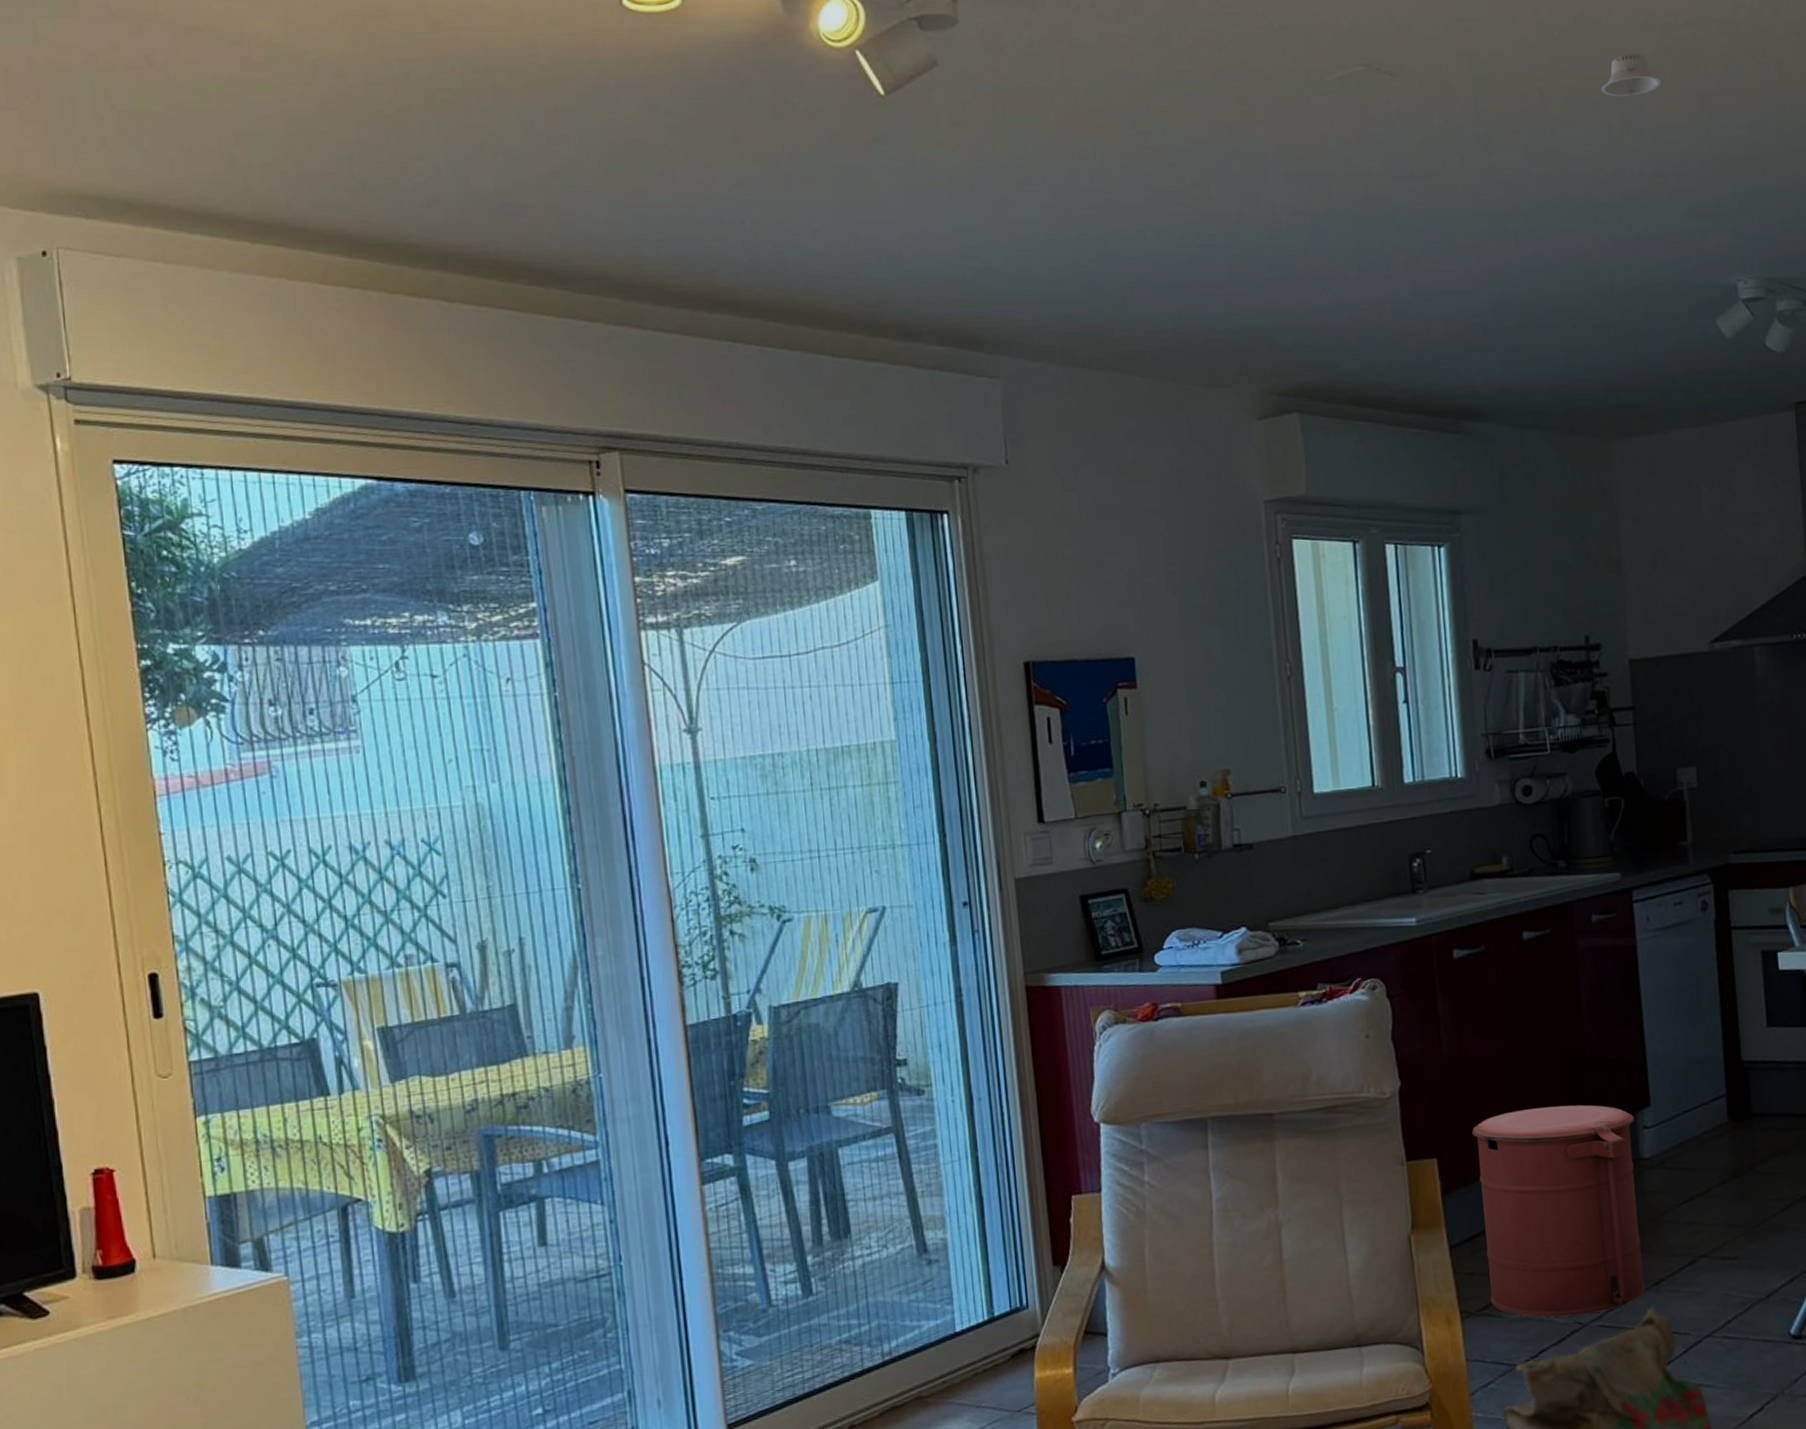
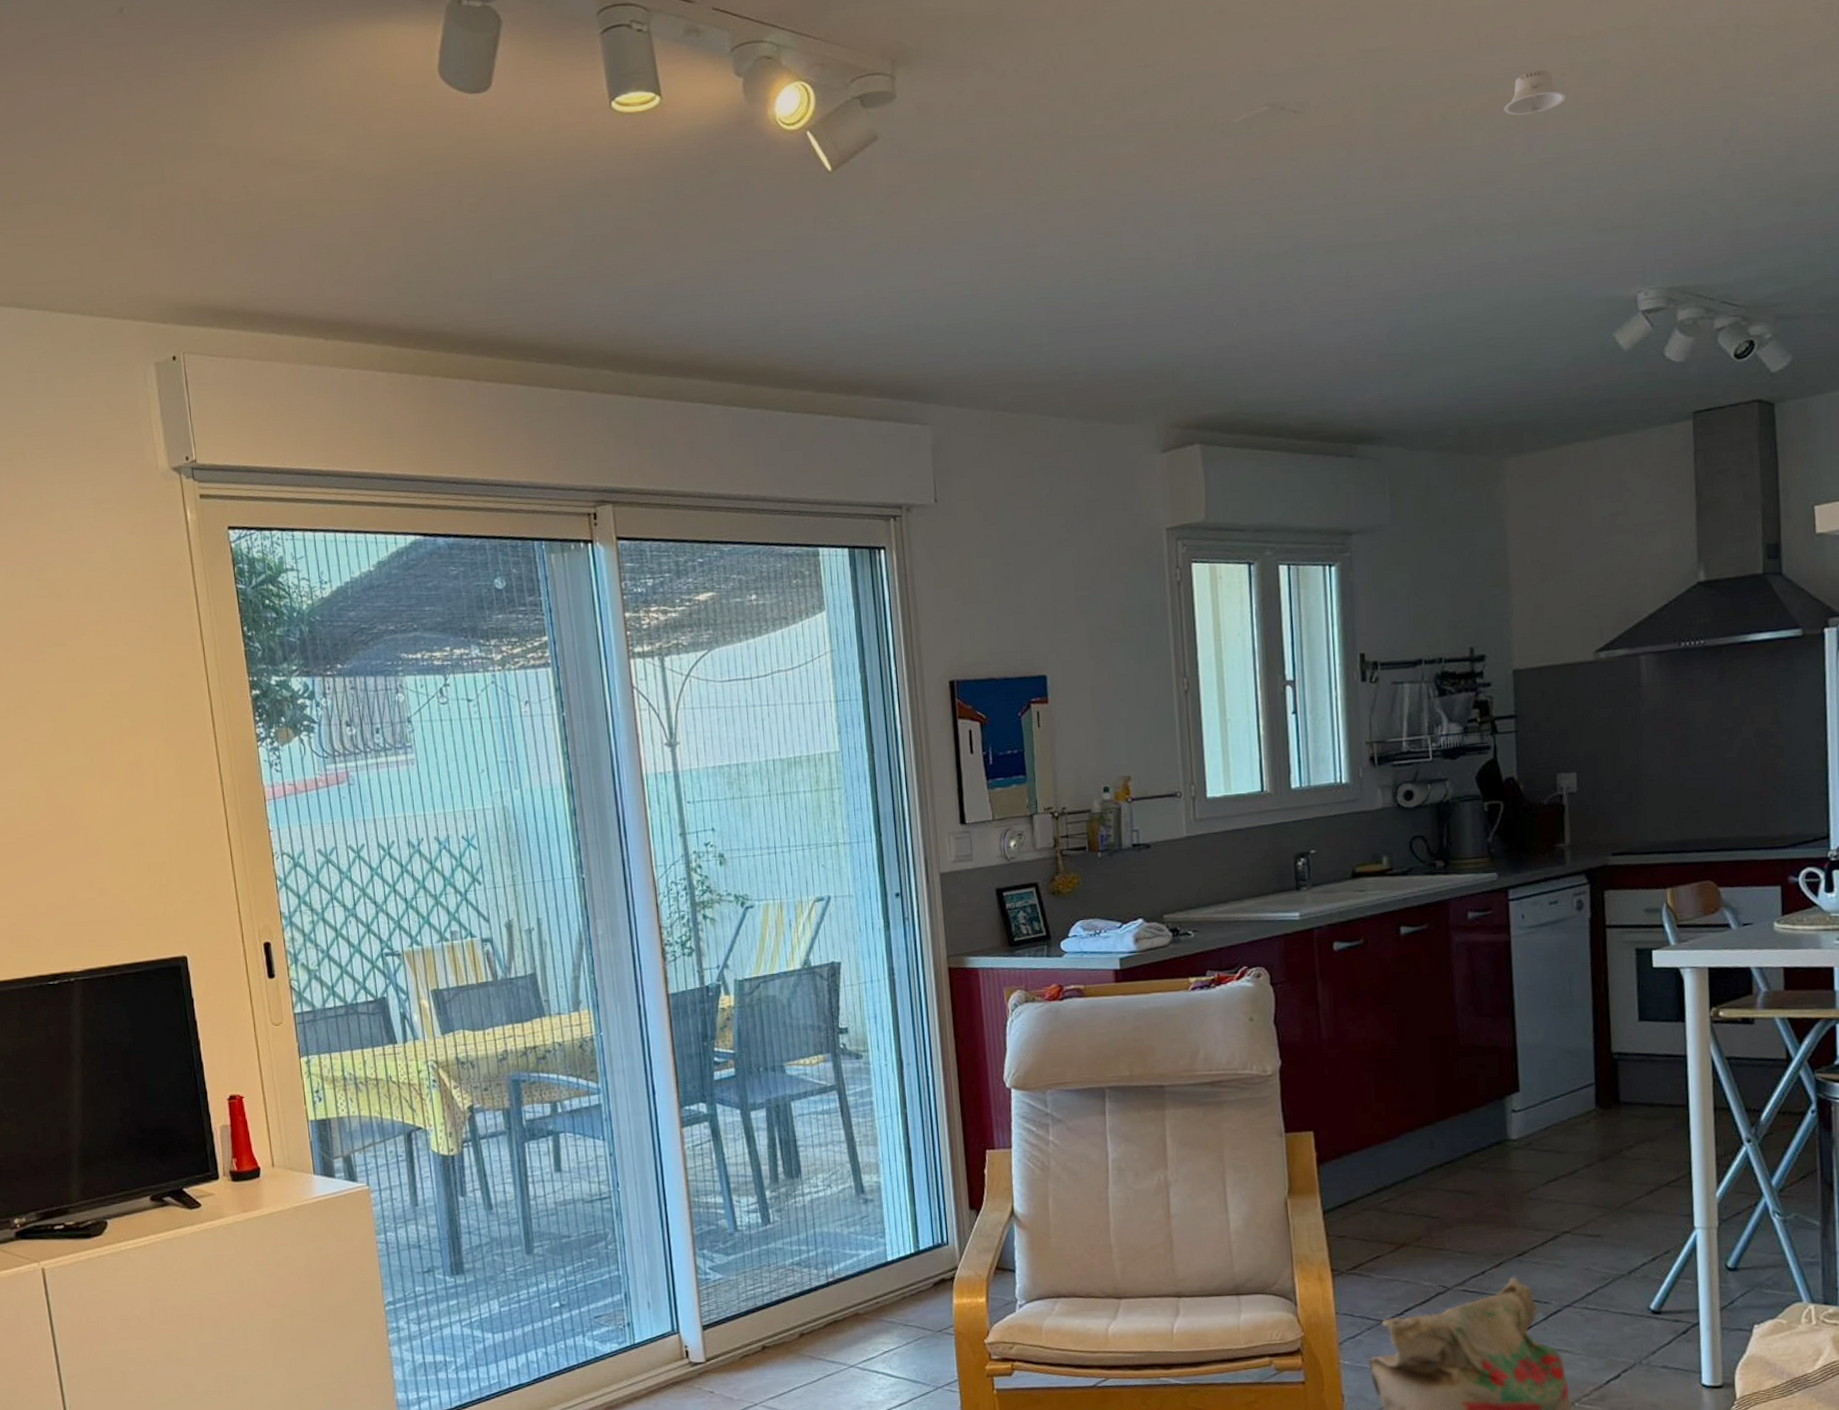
trash can: present [1472,1105,1645,1318] -> none [1347,1088,1508,1280]

